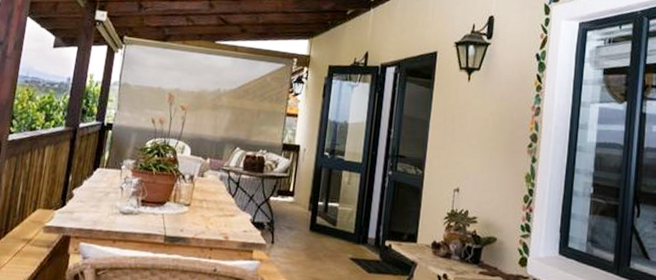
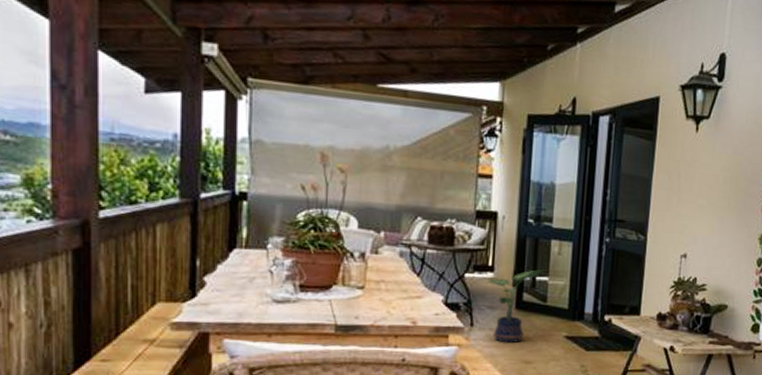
potted plant: none [288,196,337,262] -> present [487,269,545,344]

